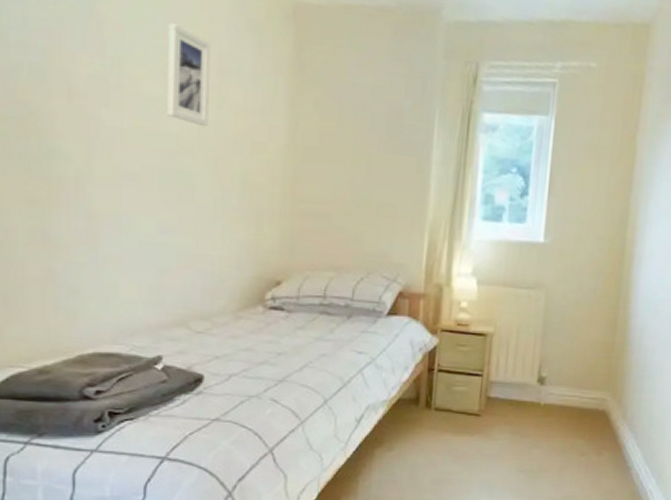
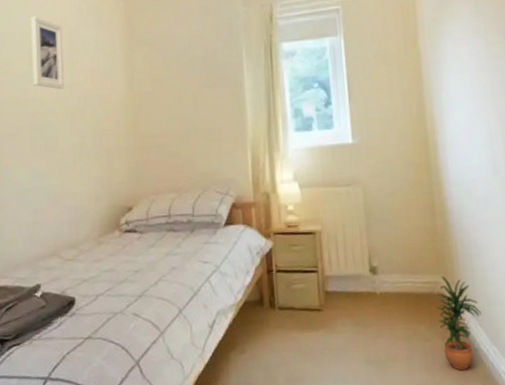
potted plant: none [597,394,642,486] -> present [436,276,482,371]

